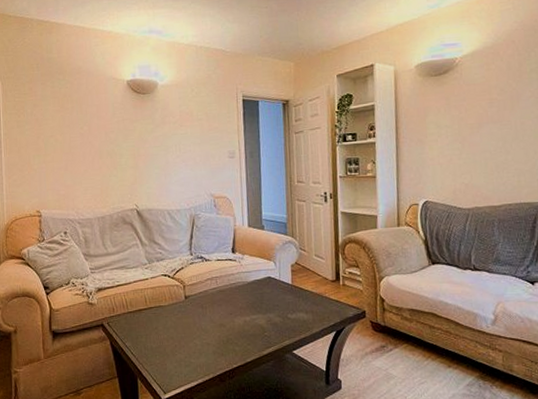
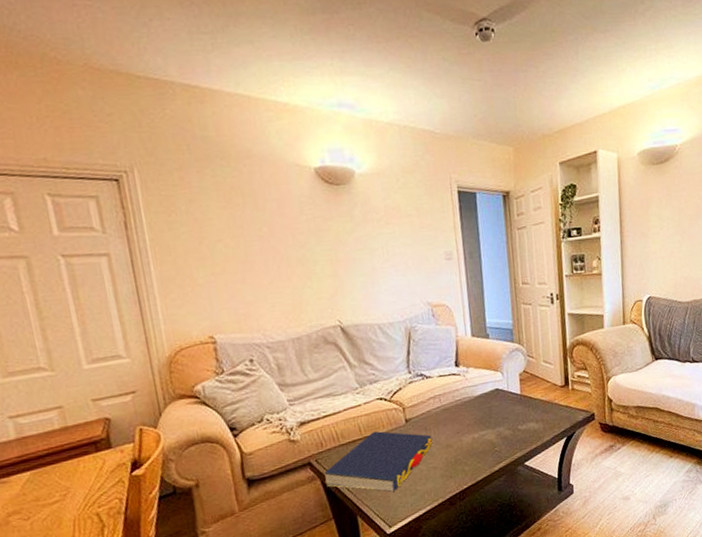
book: none [112,303,208,360] -> present [323,431,433,492]

